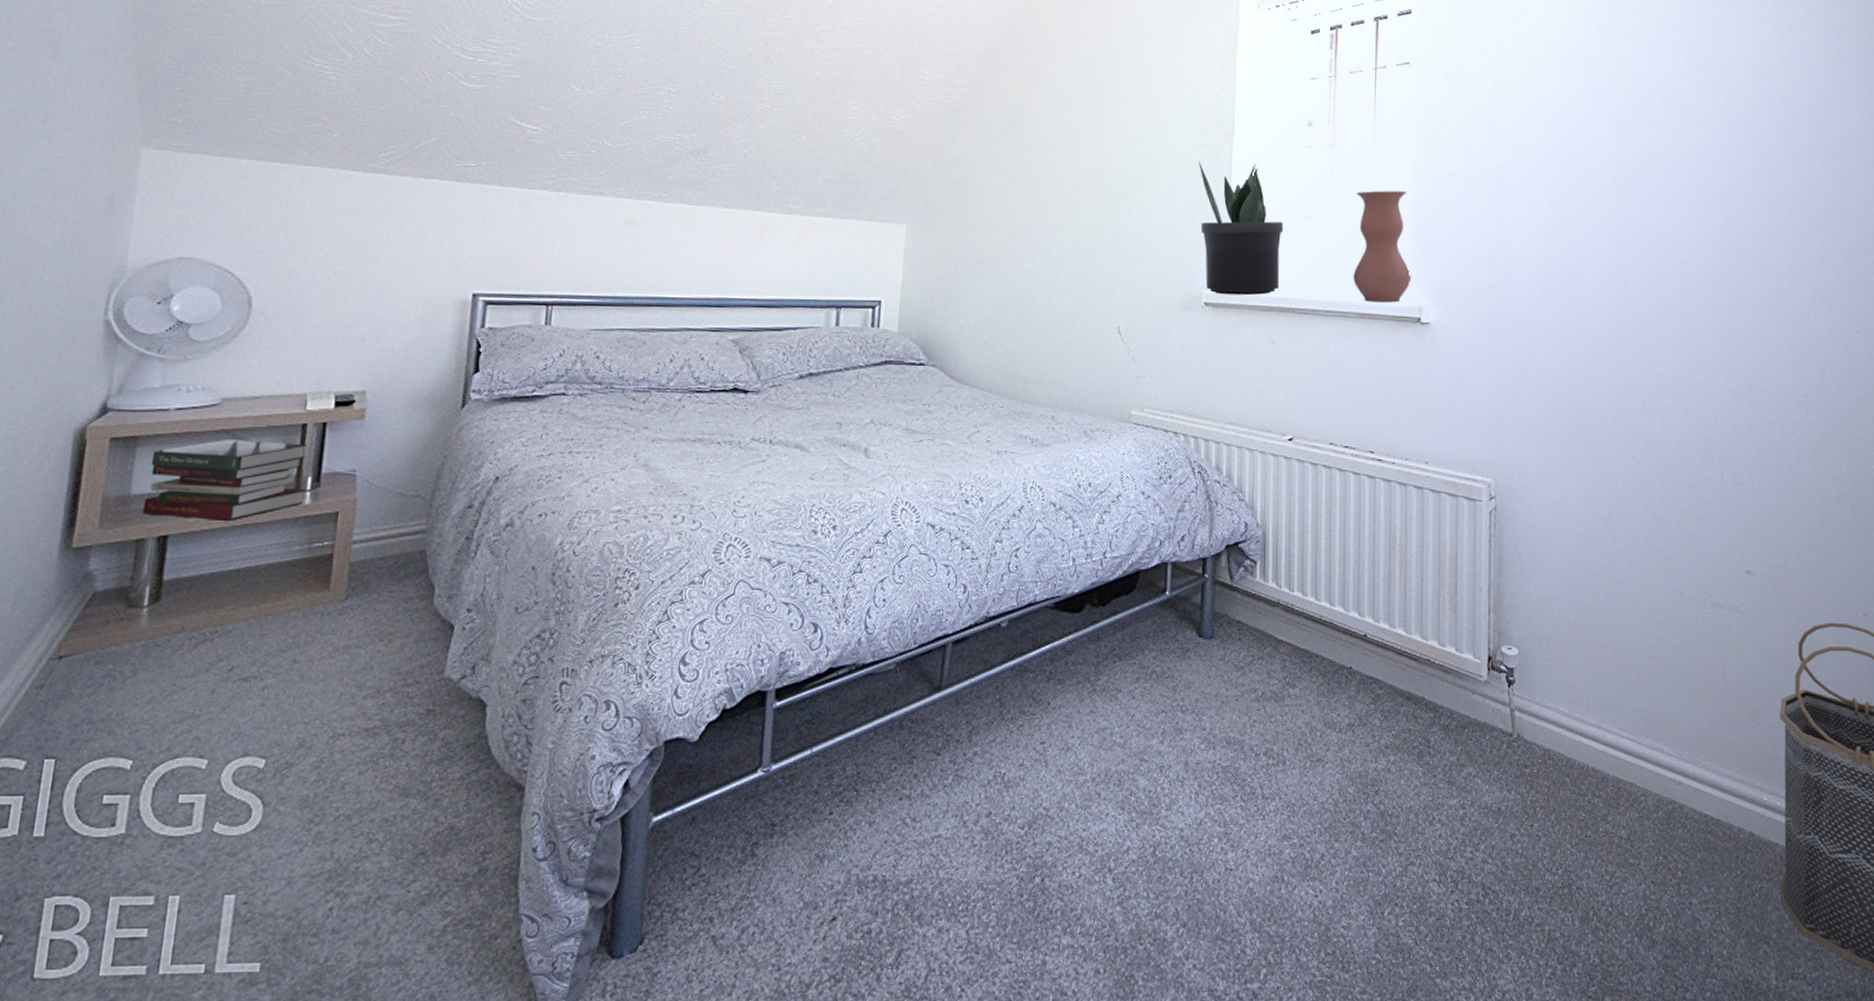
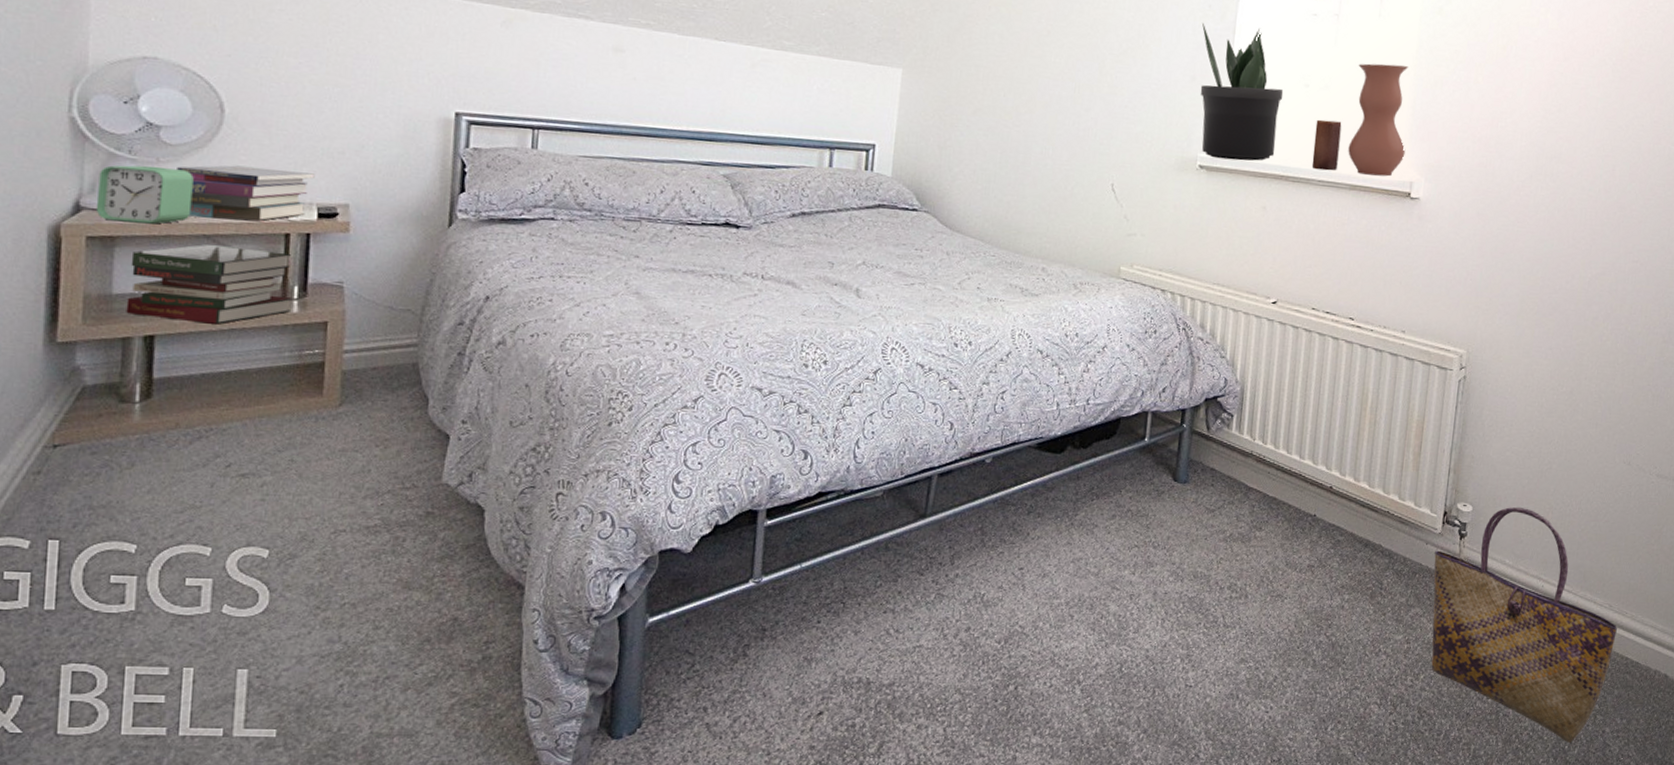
alarm clock: none [121,363,218,422] -> present [95,165,194,224]
books: none [202,358,335,413] -> present [177,165,315,222]
candle: none [1318,249,1345,301] -> present [1311,119,1342,171]
tote bag: none [1483,647,1691,918] -> present [1431,506,1617,743]

